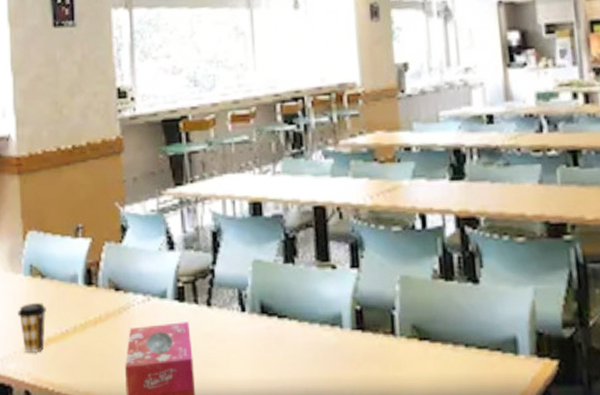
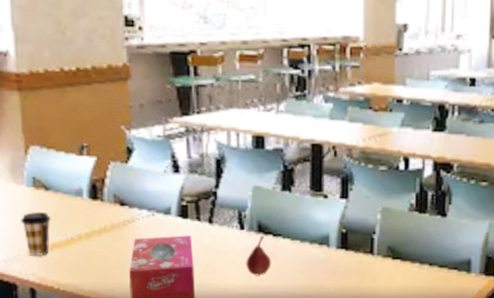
fruit: none [249,318,278,368] -> present [246,235,272,276]

